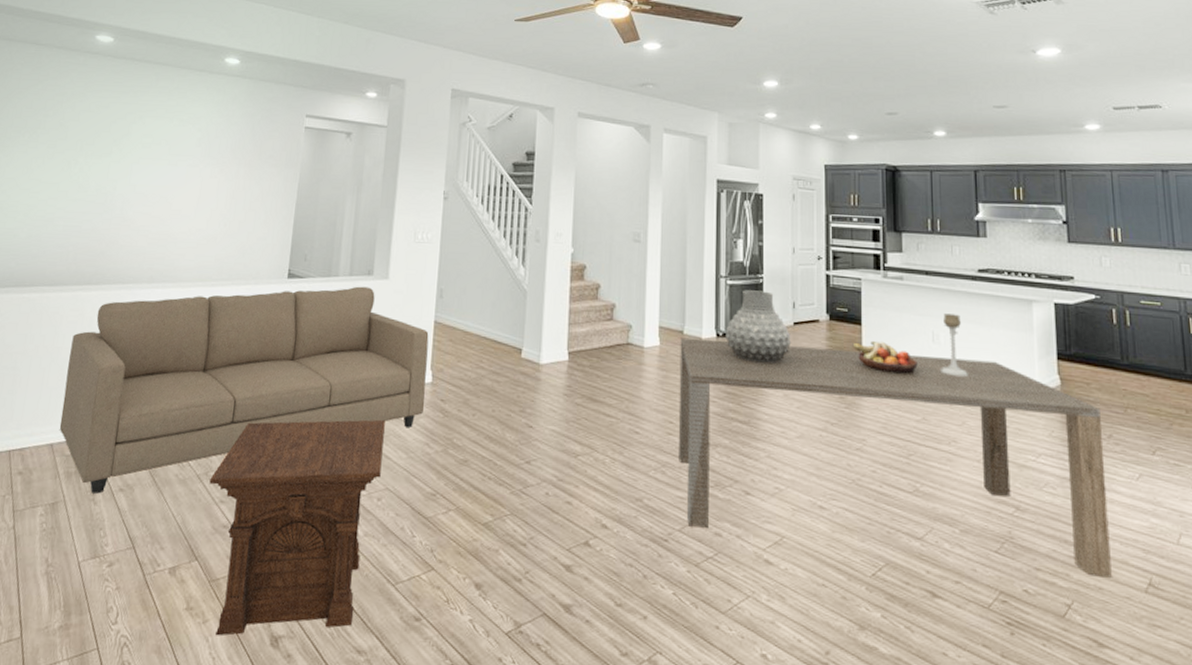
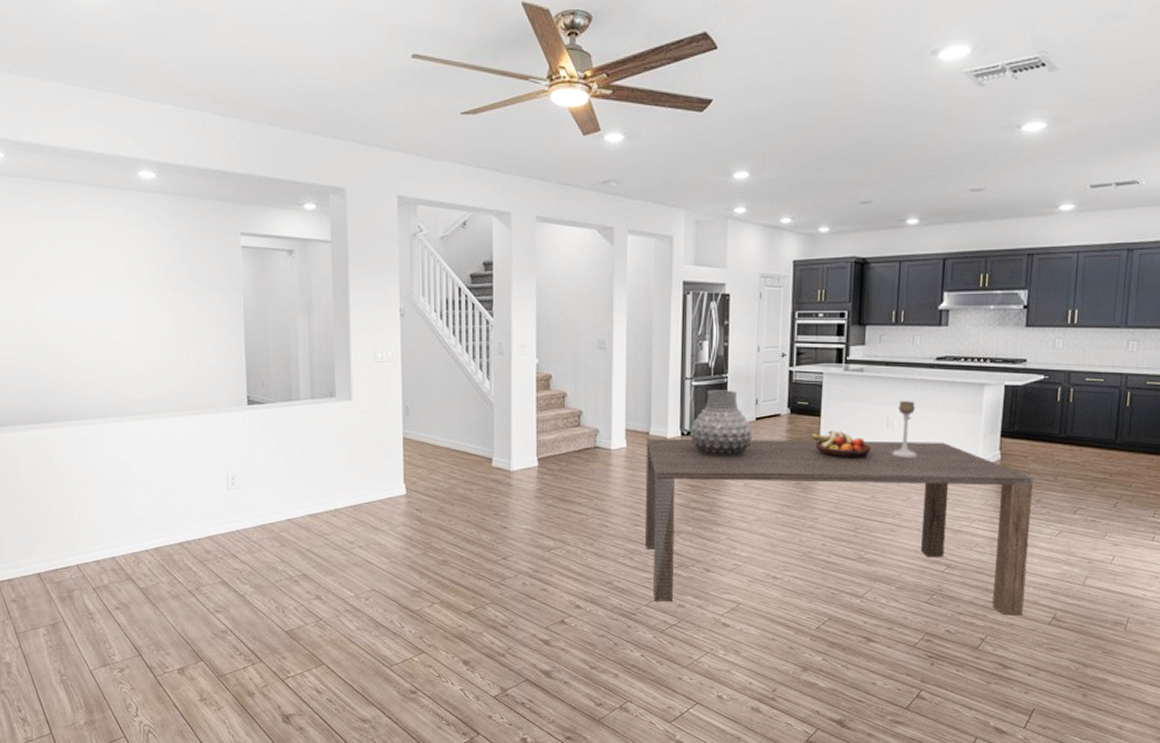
sofa: present [59,286,429,494] -> none [35,408,402,613]
side table: present [209,419,385,636] -> none [202,530,366,719]

